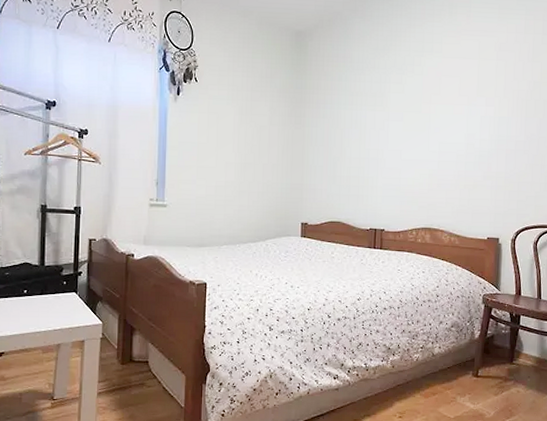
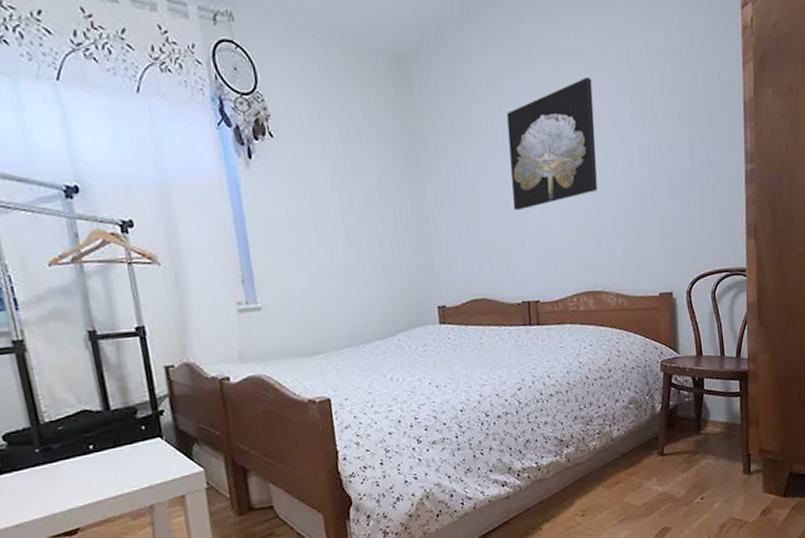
wall art: none [372,60,447,157] -> present [506,76,597,211]

